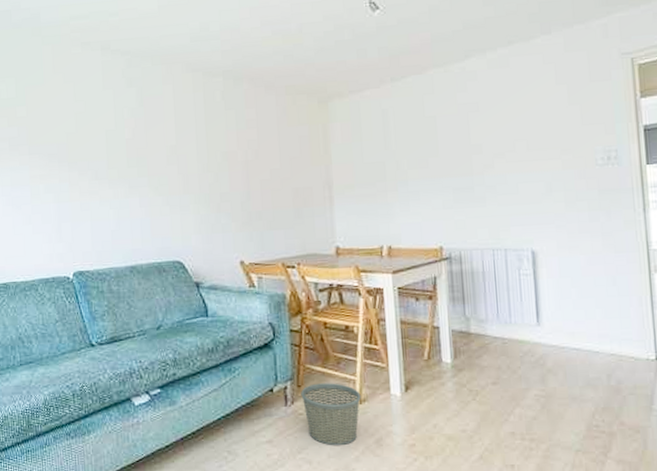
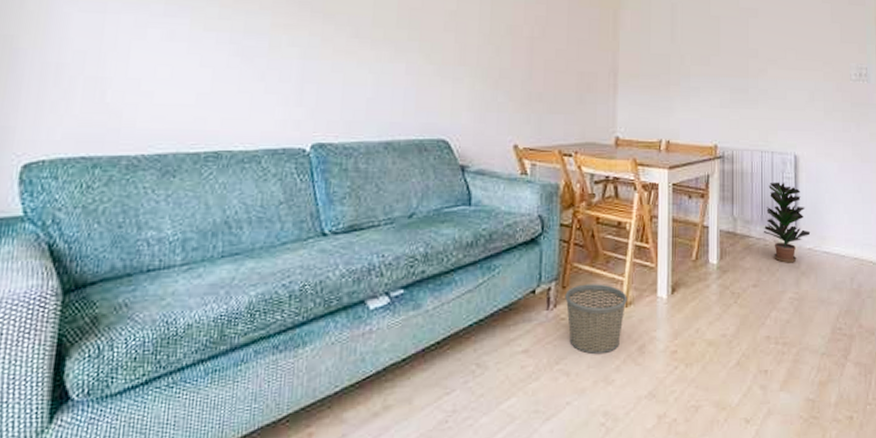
potted plant: none [500,279,556,361] -> present [763,182,811,263]

